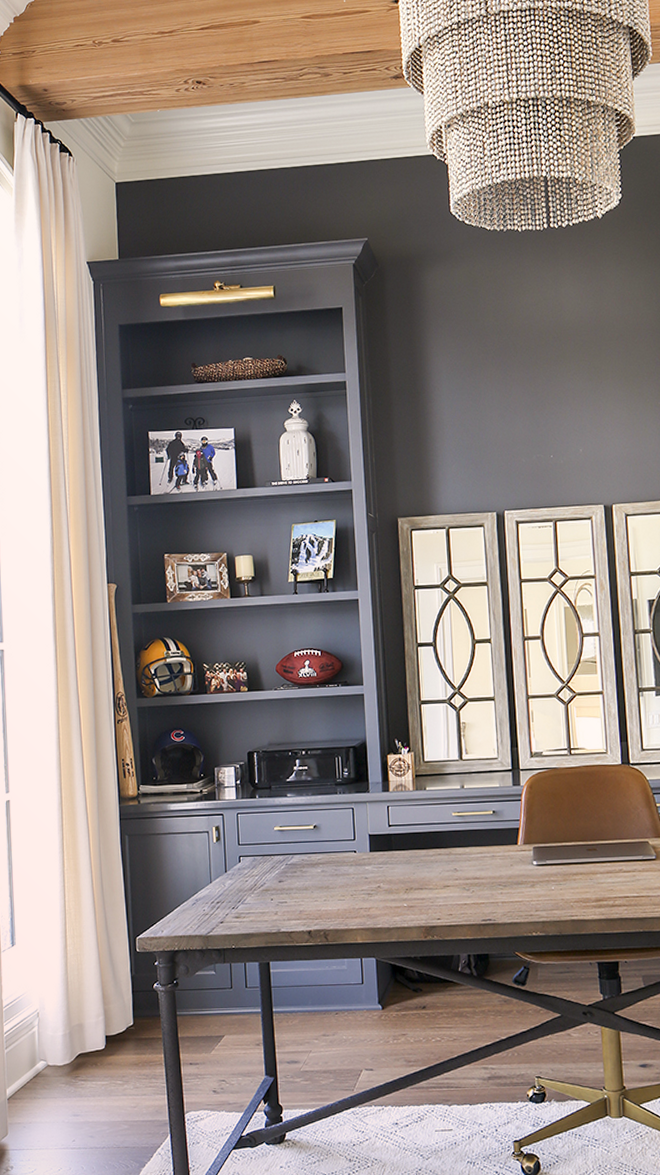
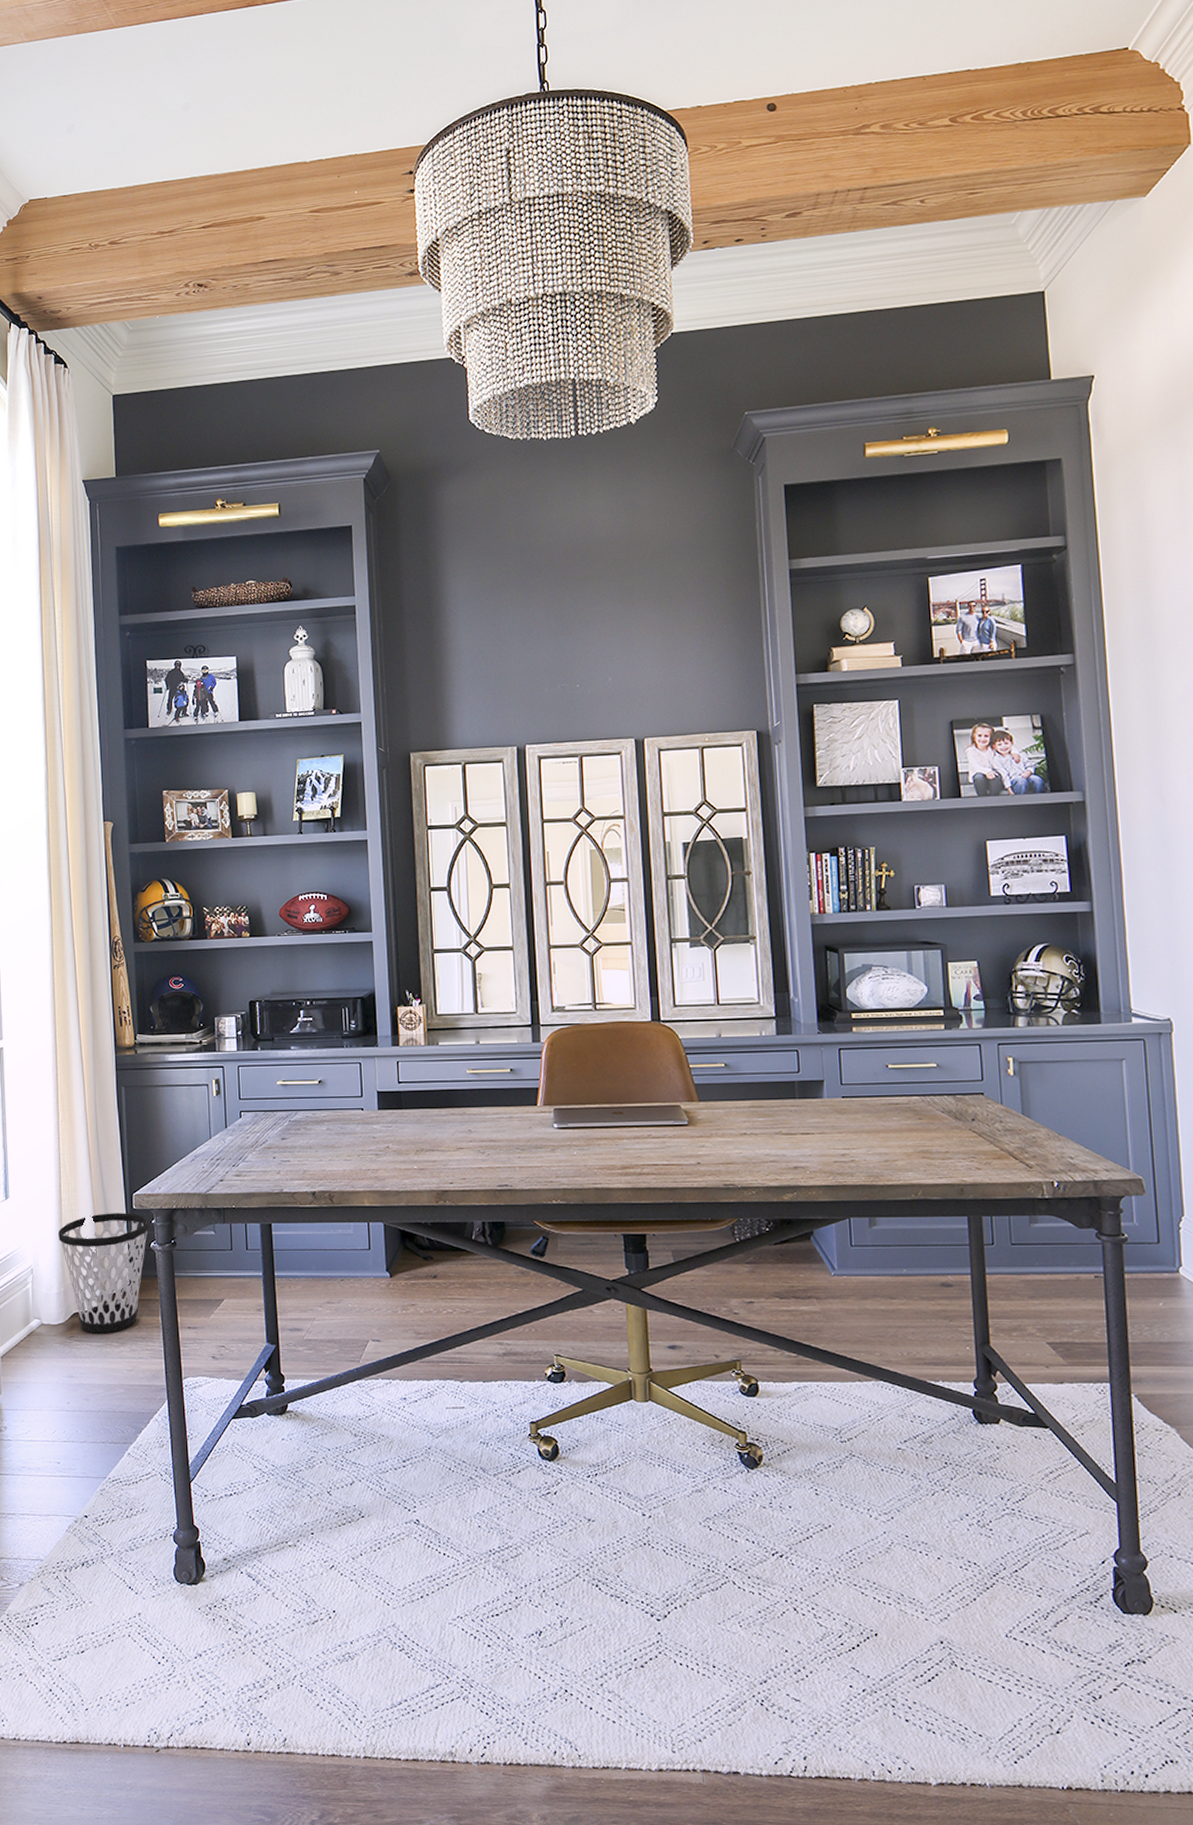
wastebasket: none [64,956,152,1073] -> present [58,1213,149,1334]

